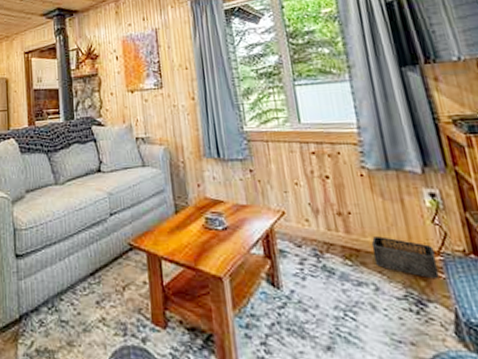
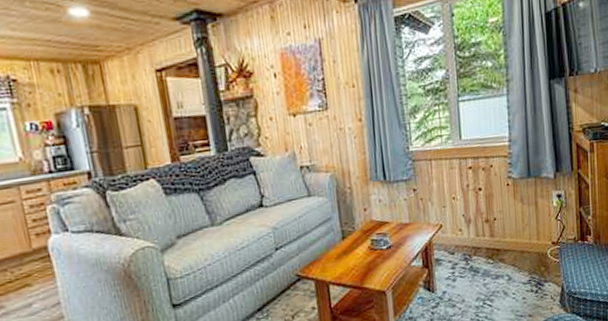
storage bin: present [371,236,440,279] -> none [509,235,555,264]

